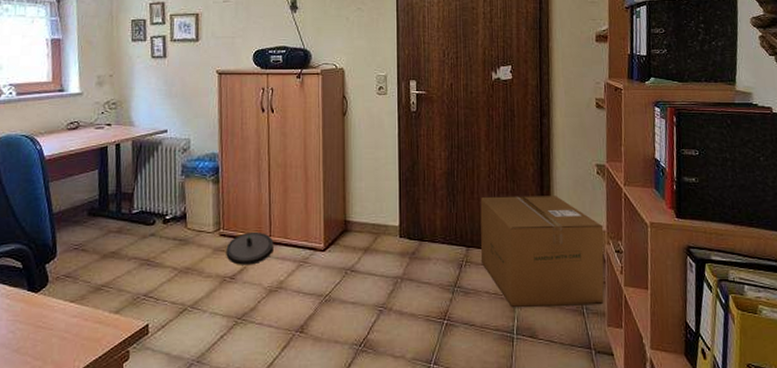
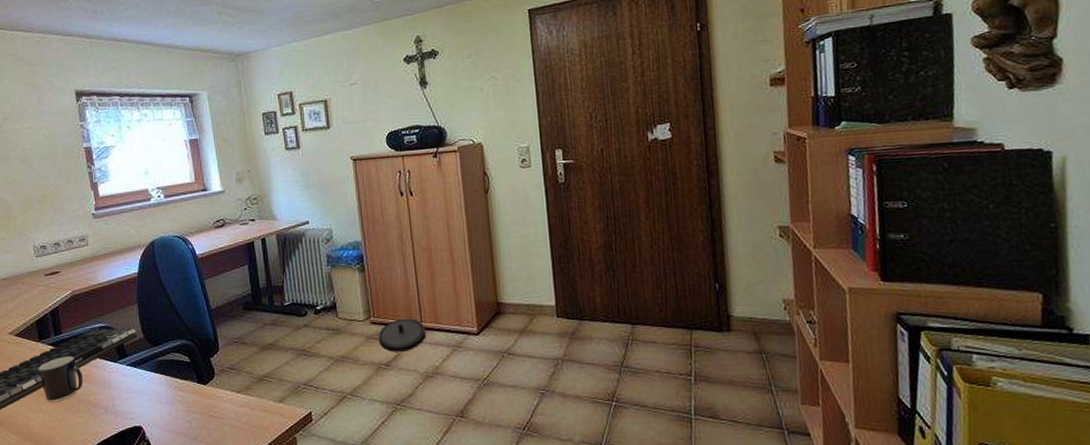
box: present [480,196,604,308] -> none [644,264,796,387]

